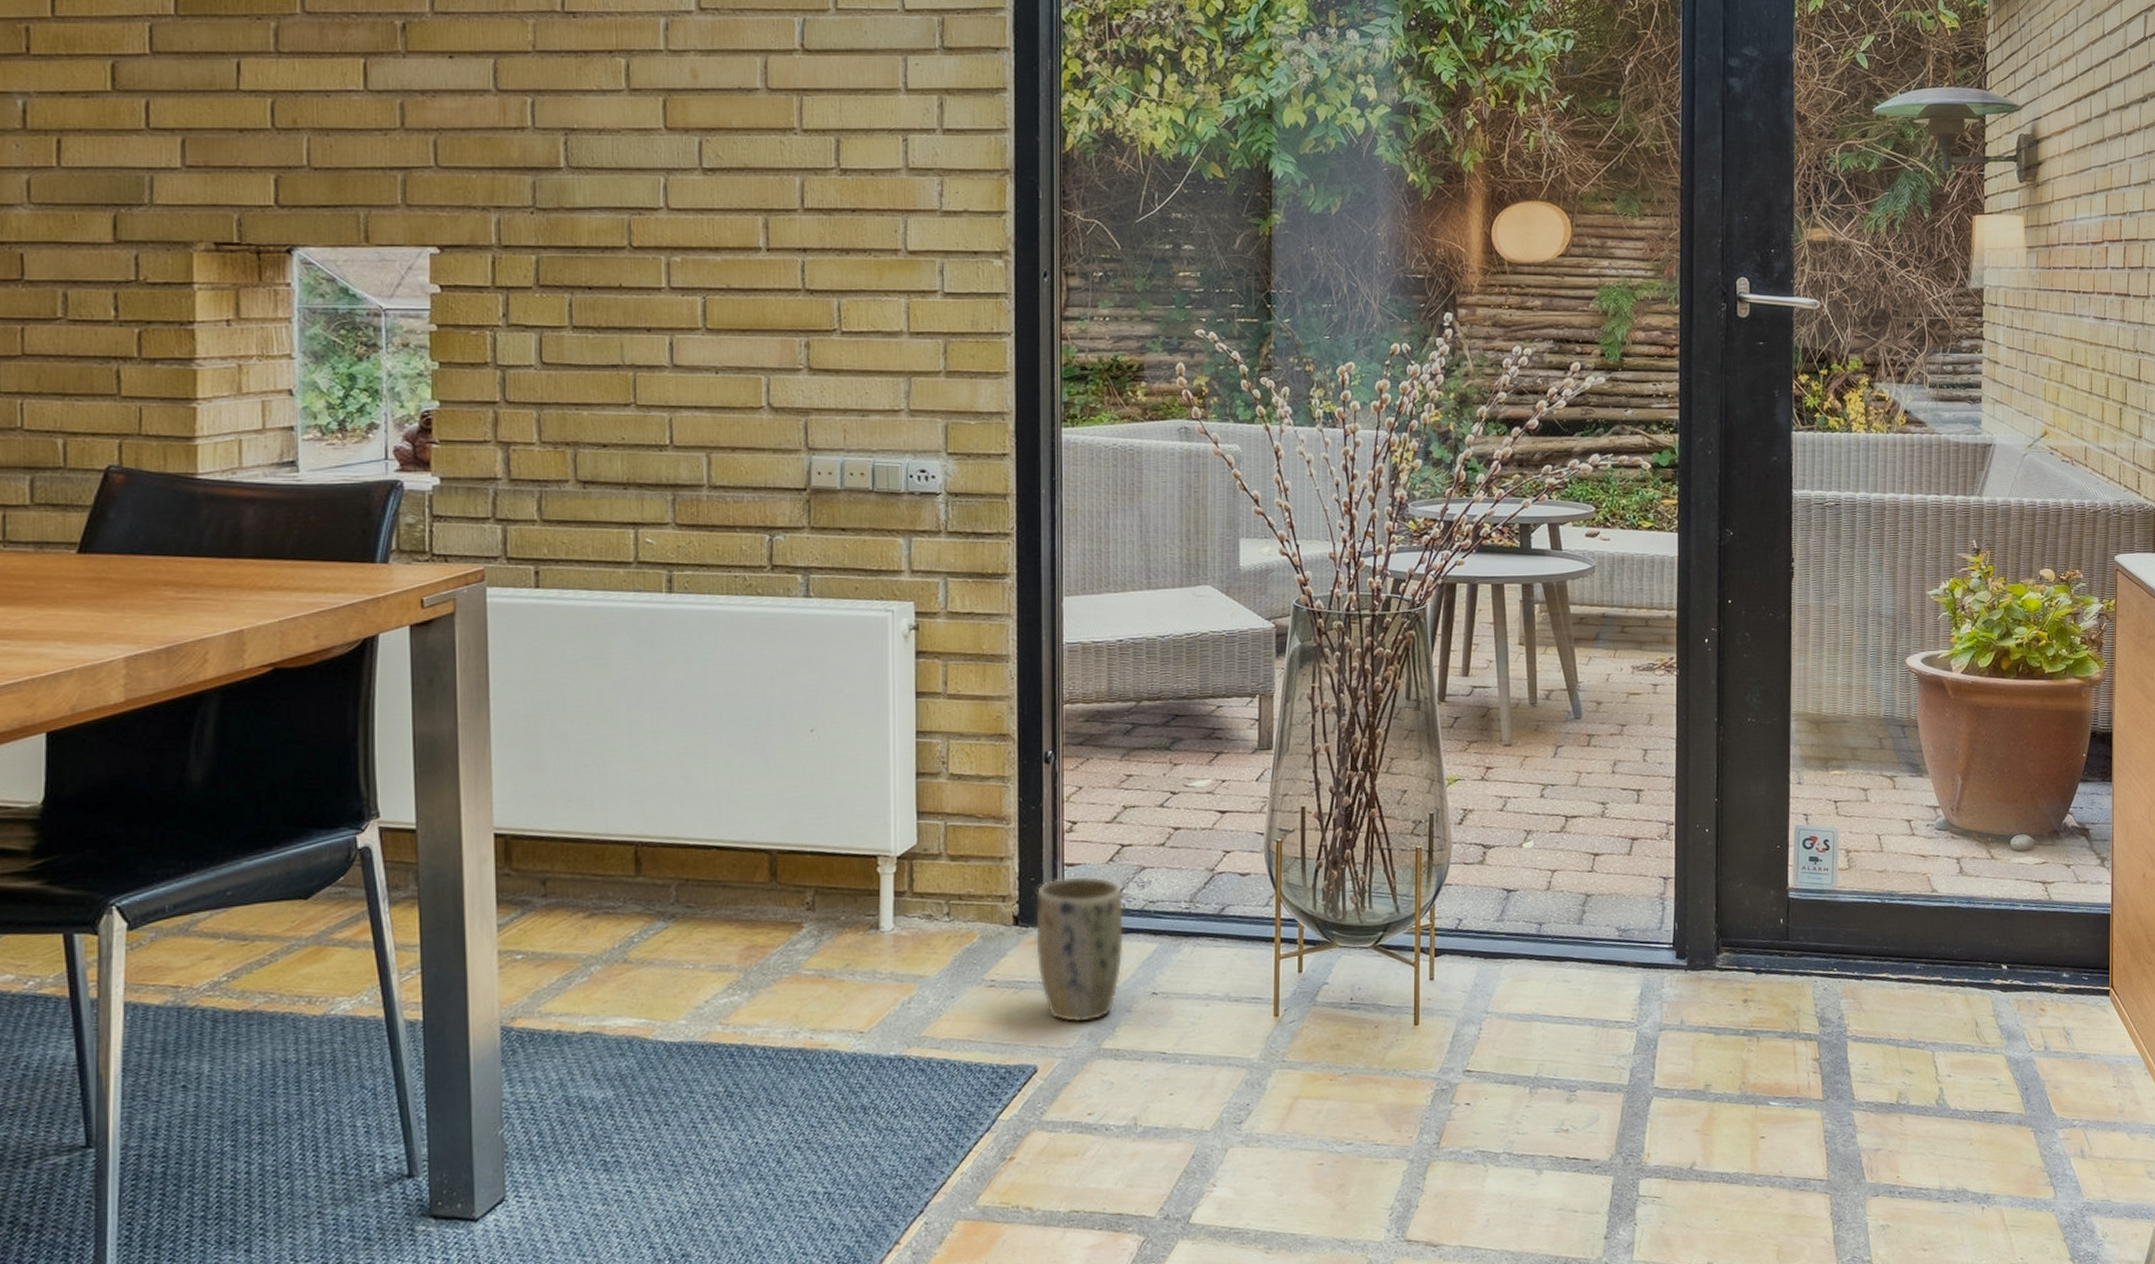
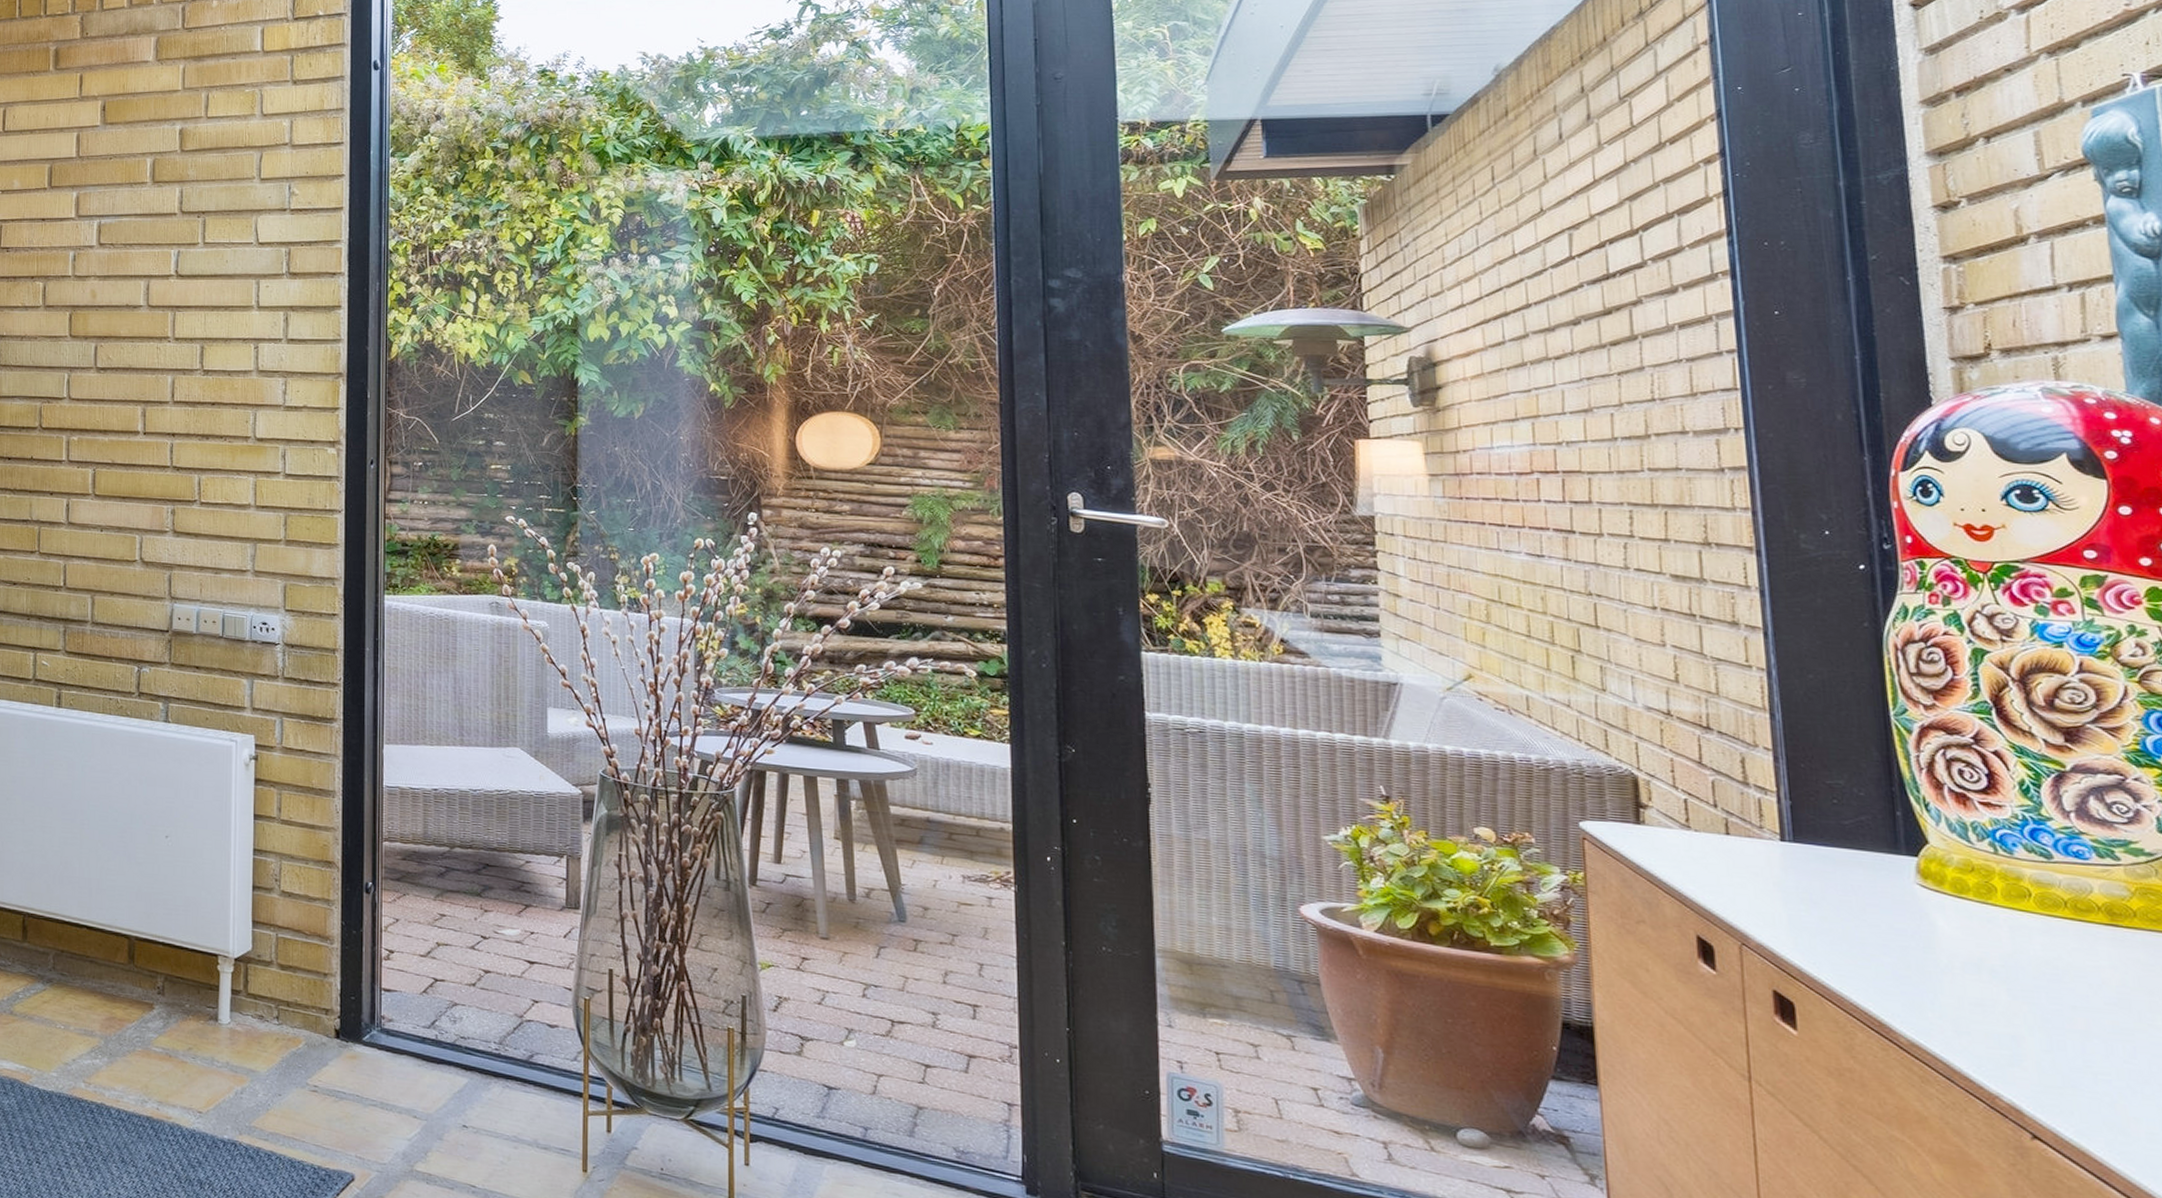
plant pot: present [1034,875,1125,1023] -> none [354,1000,437,1142]

